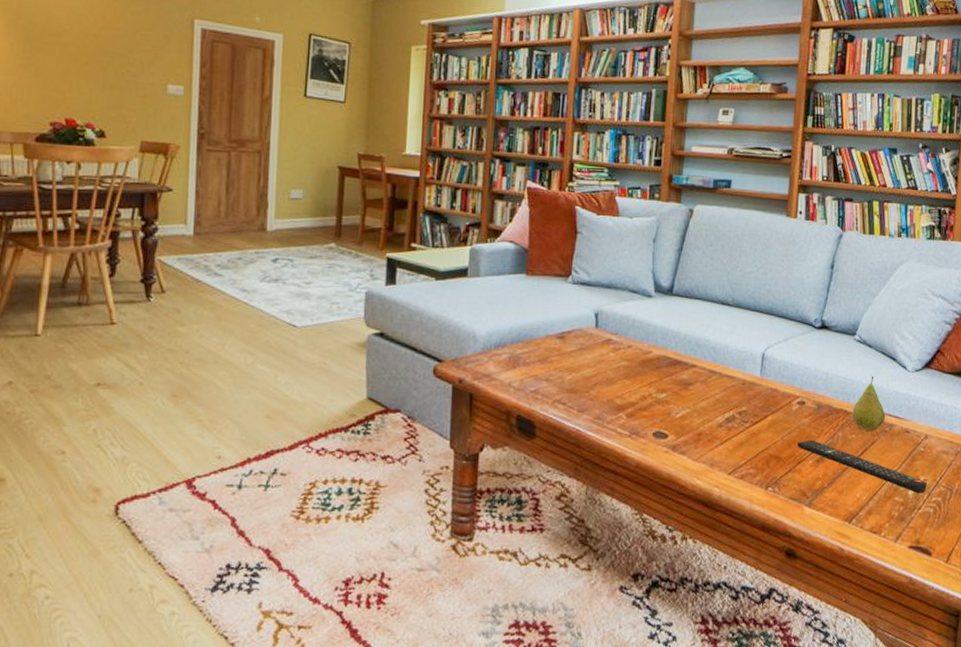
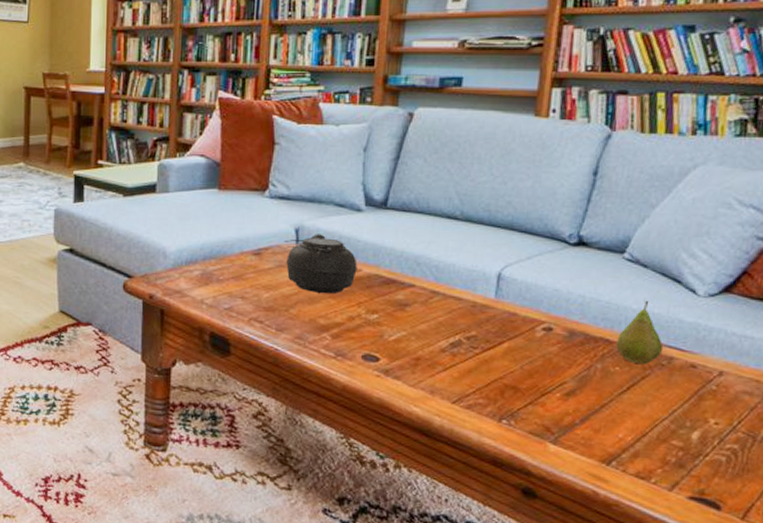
teapot: none [584,318,649,375] -> present [283,234,357,294]
remote control: present [797,440,928,494] -> none [541,370,720,439]

